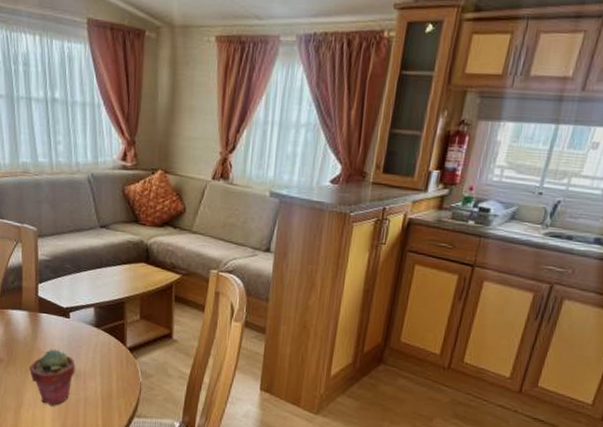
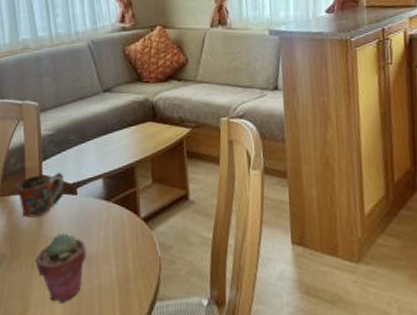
mug: none [12,295,59,332] -> present [15,172,65,218]

